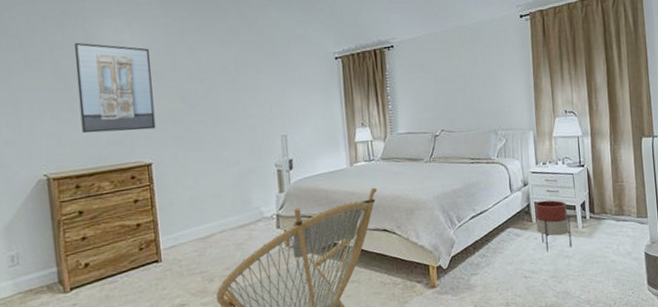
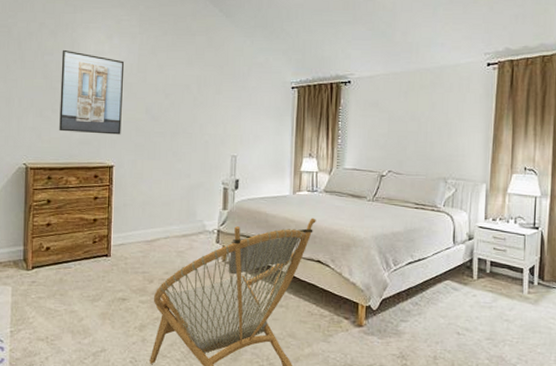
planter: present [534,200,572,252] -> none [476,257,515,312]

